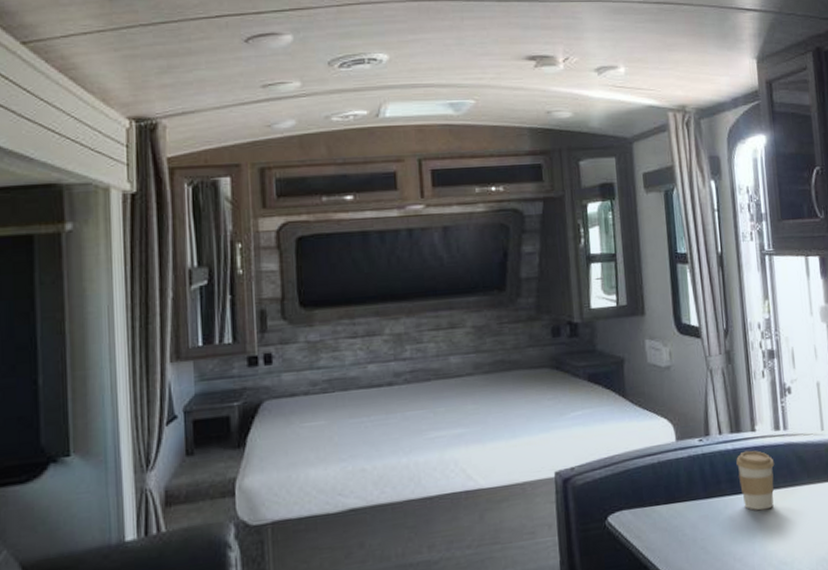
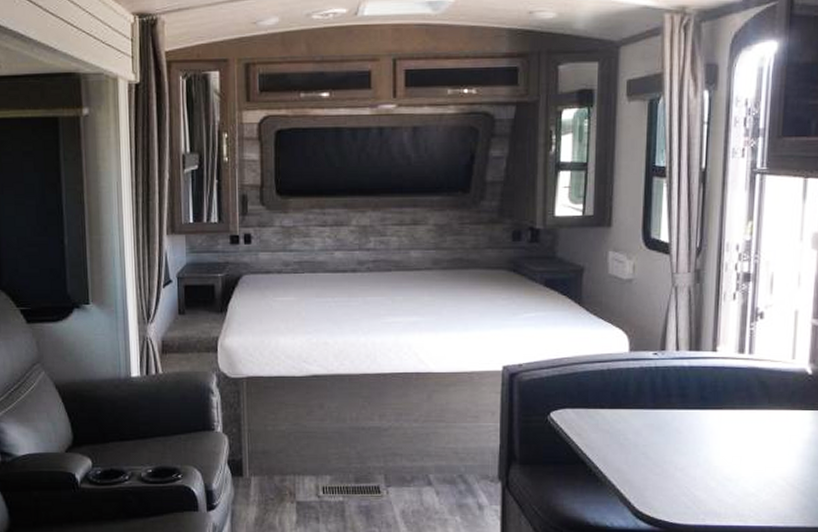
coffee cup: present [736,450,775,511] -> none [691,369,734,428]

